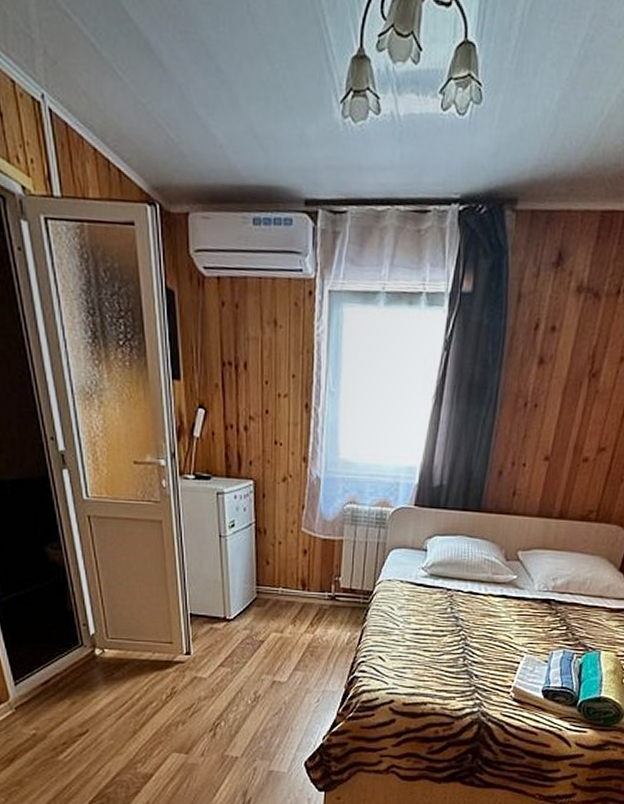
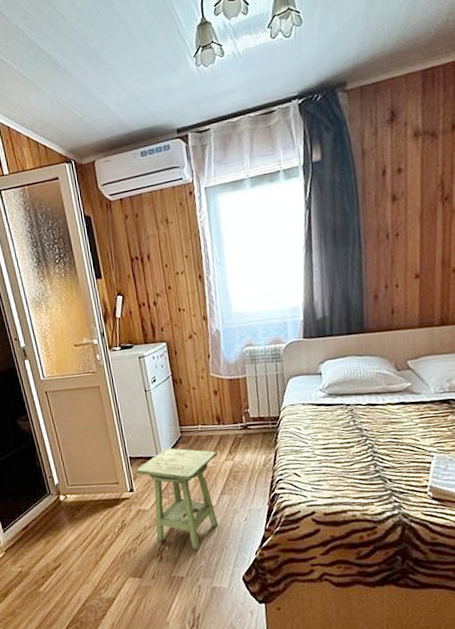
side table: none [197,609,297,730] -> present [136,447,218,551]

